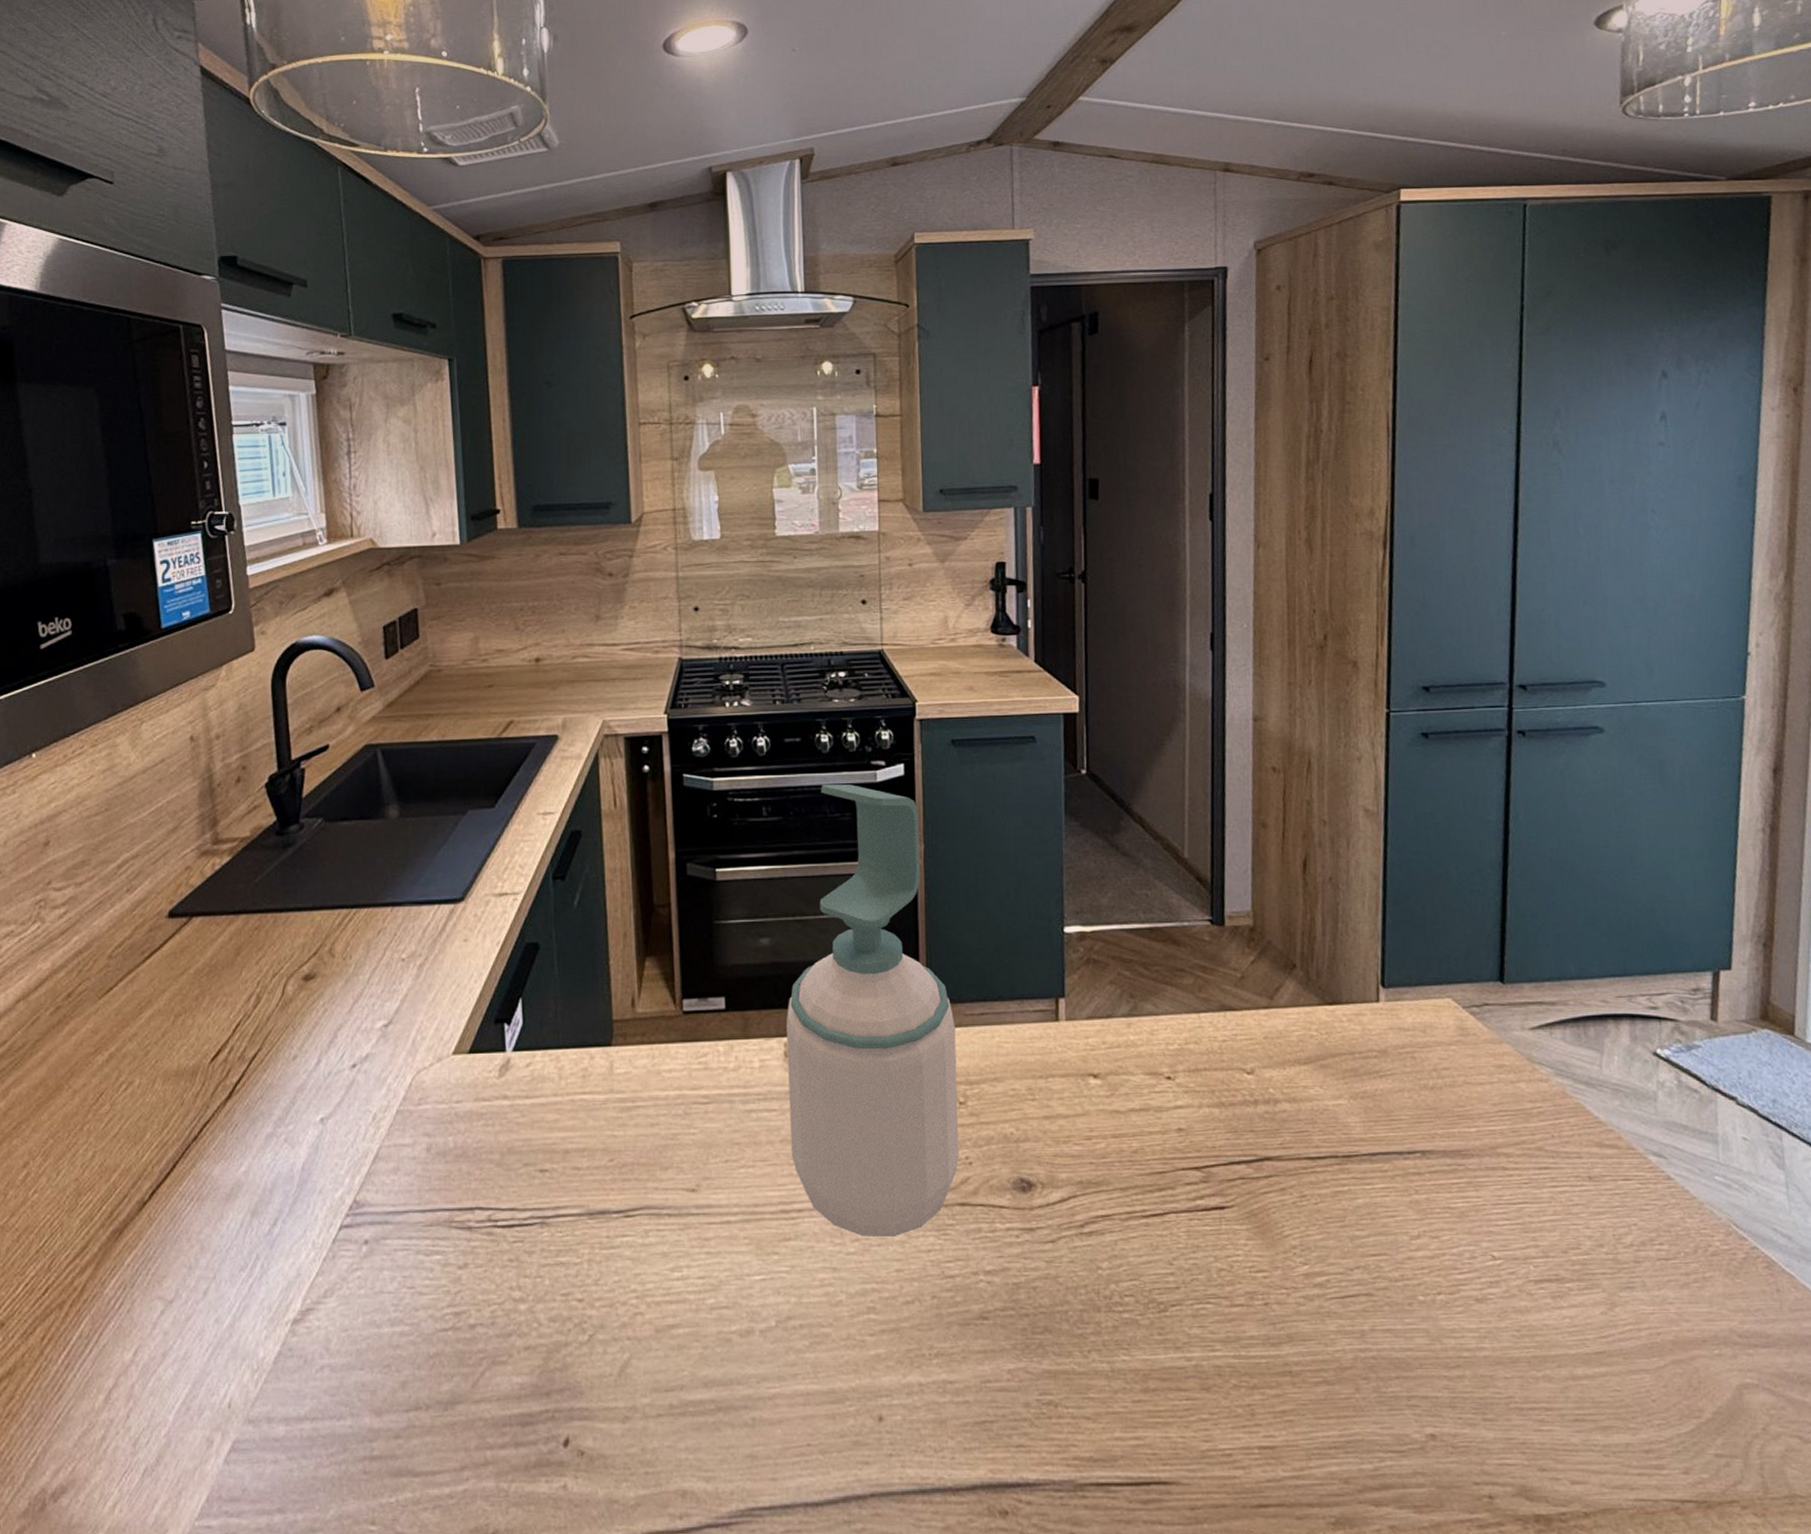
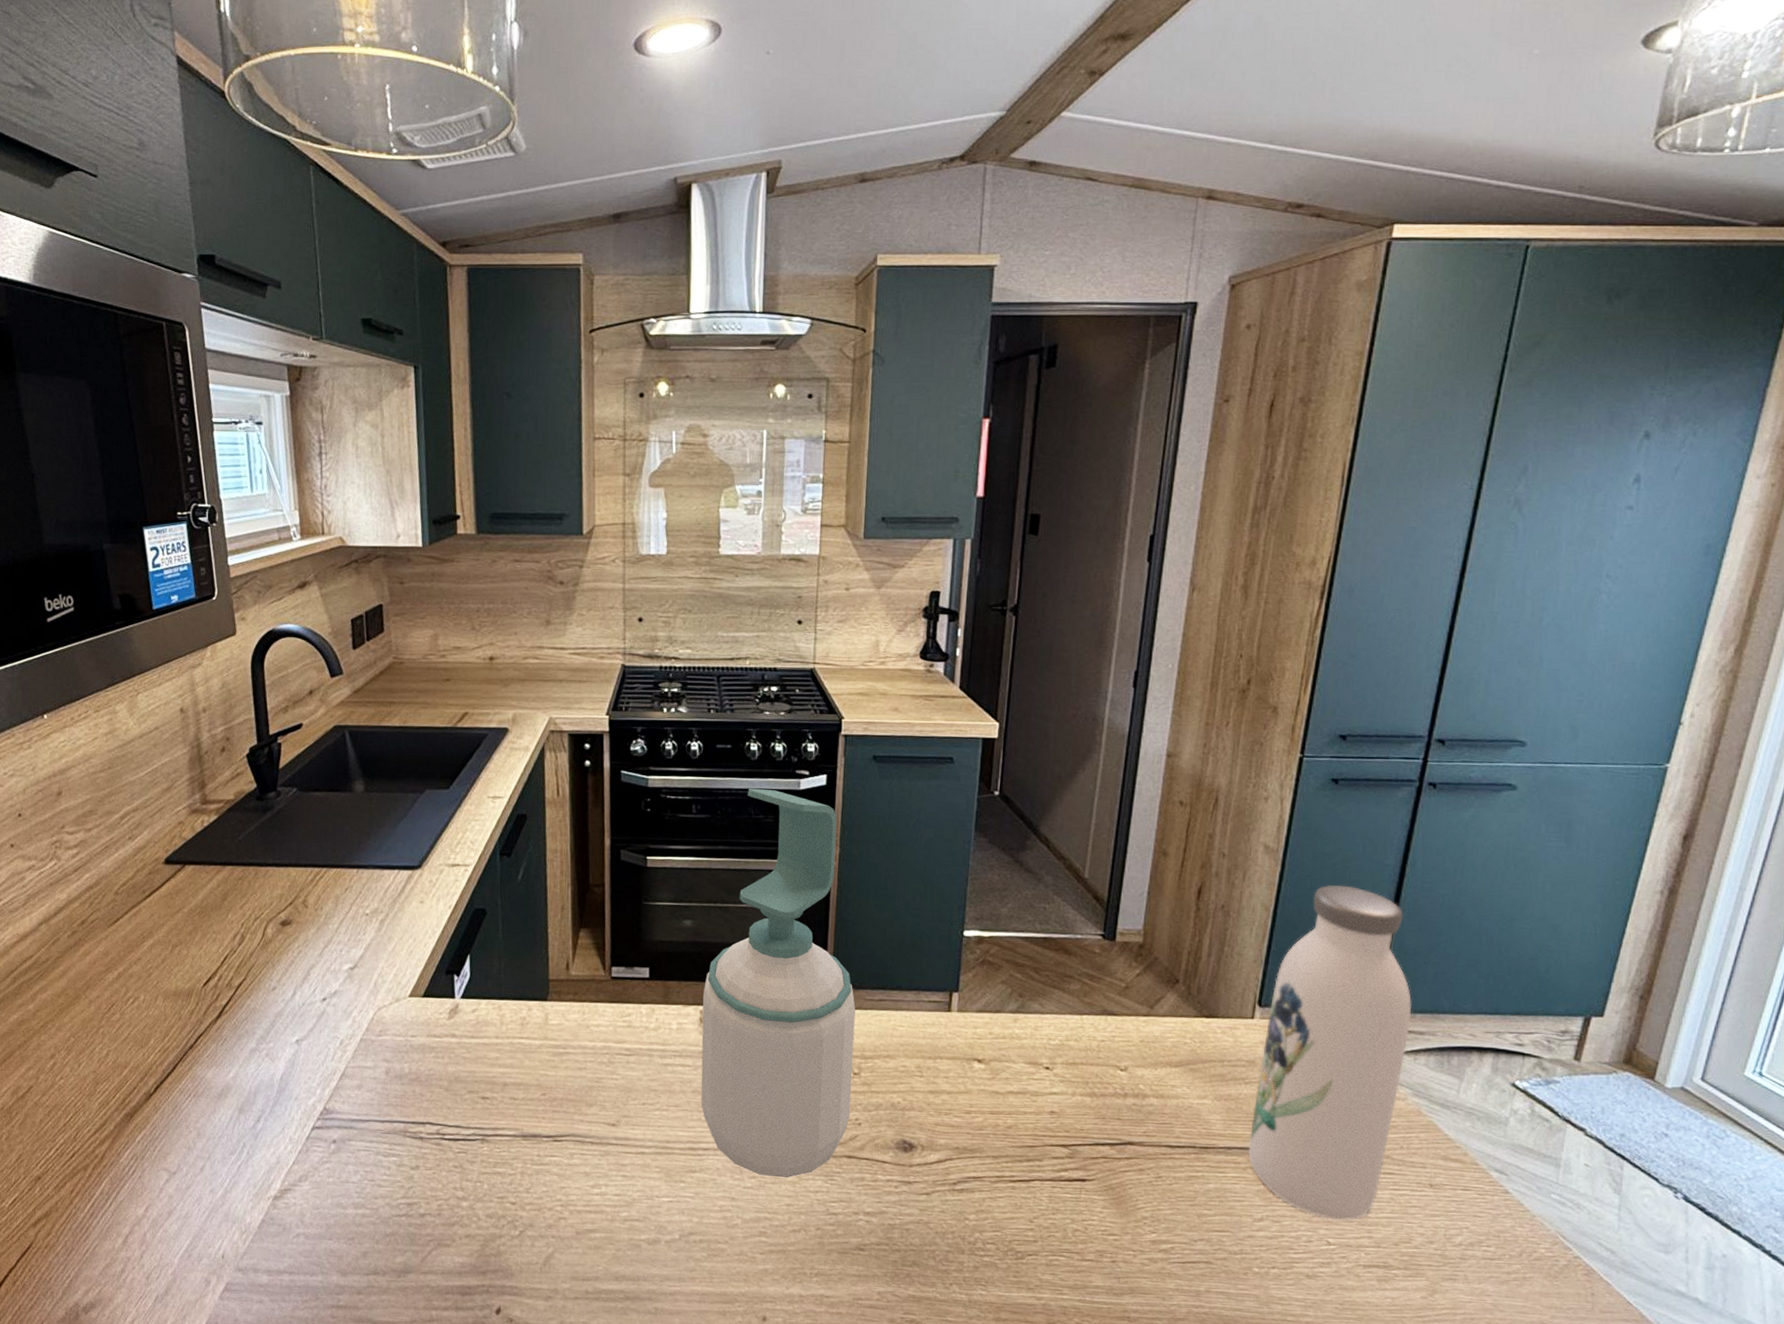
water bottle: none [1392,846,1541,1229] -> present [1248,885,1412,1221]

